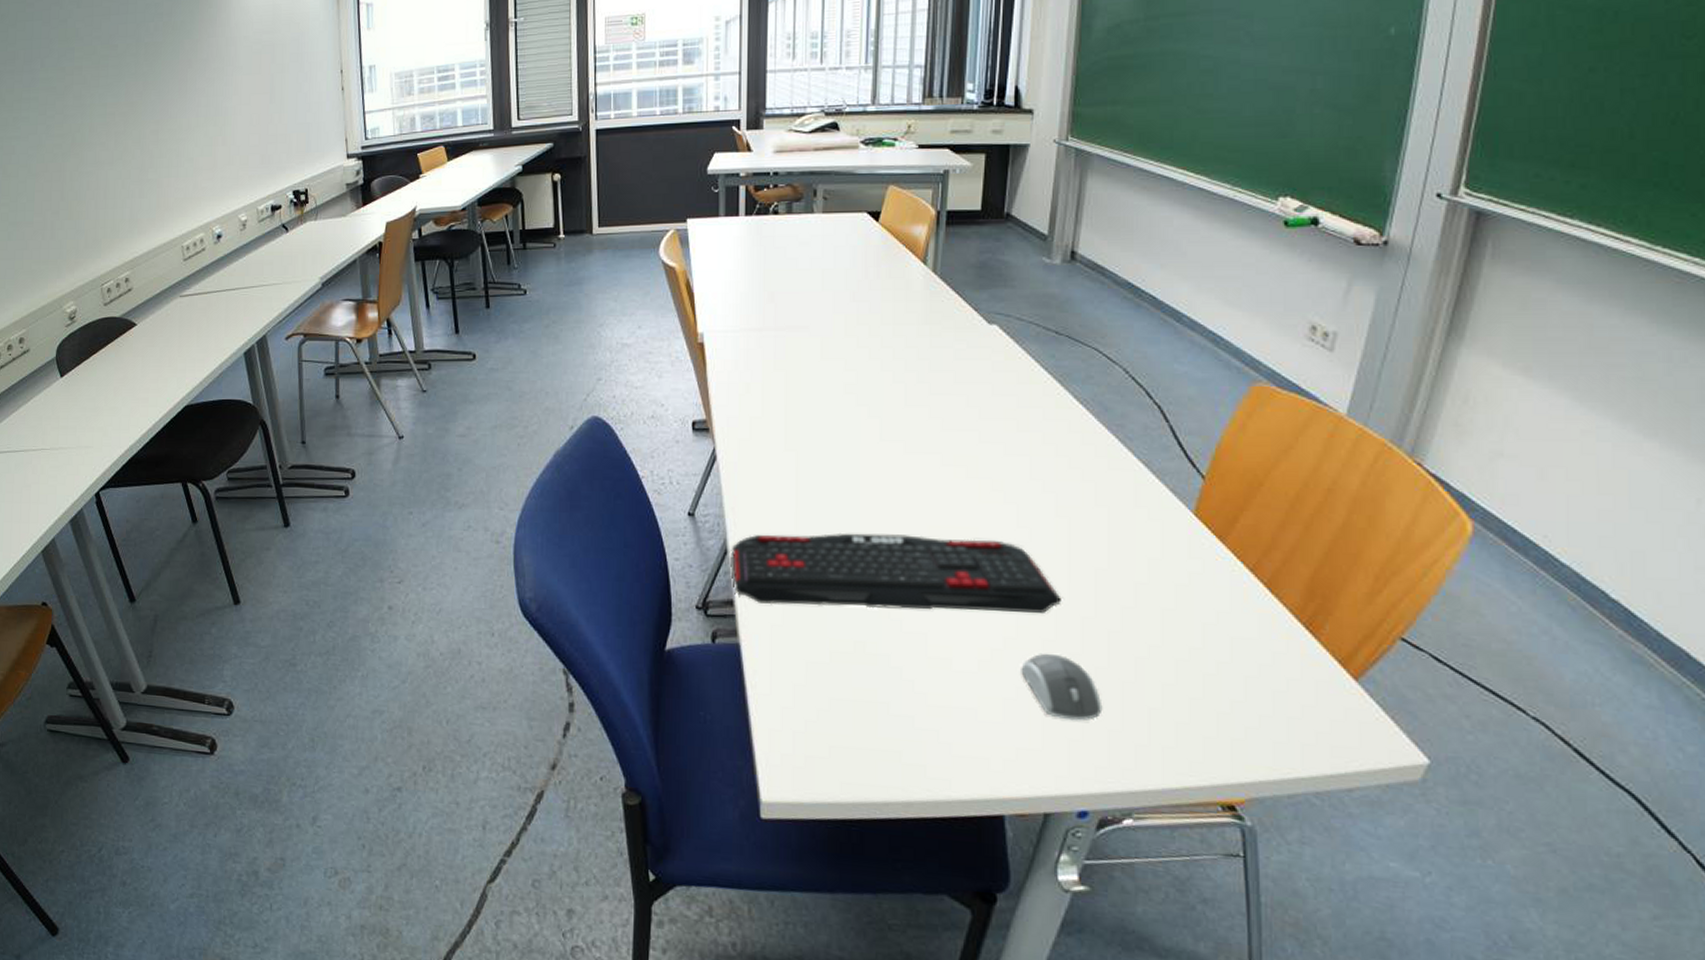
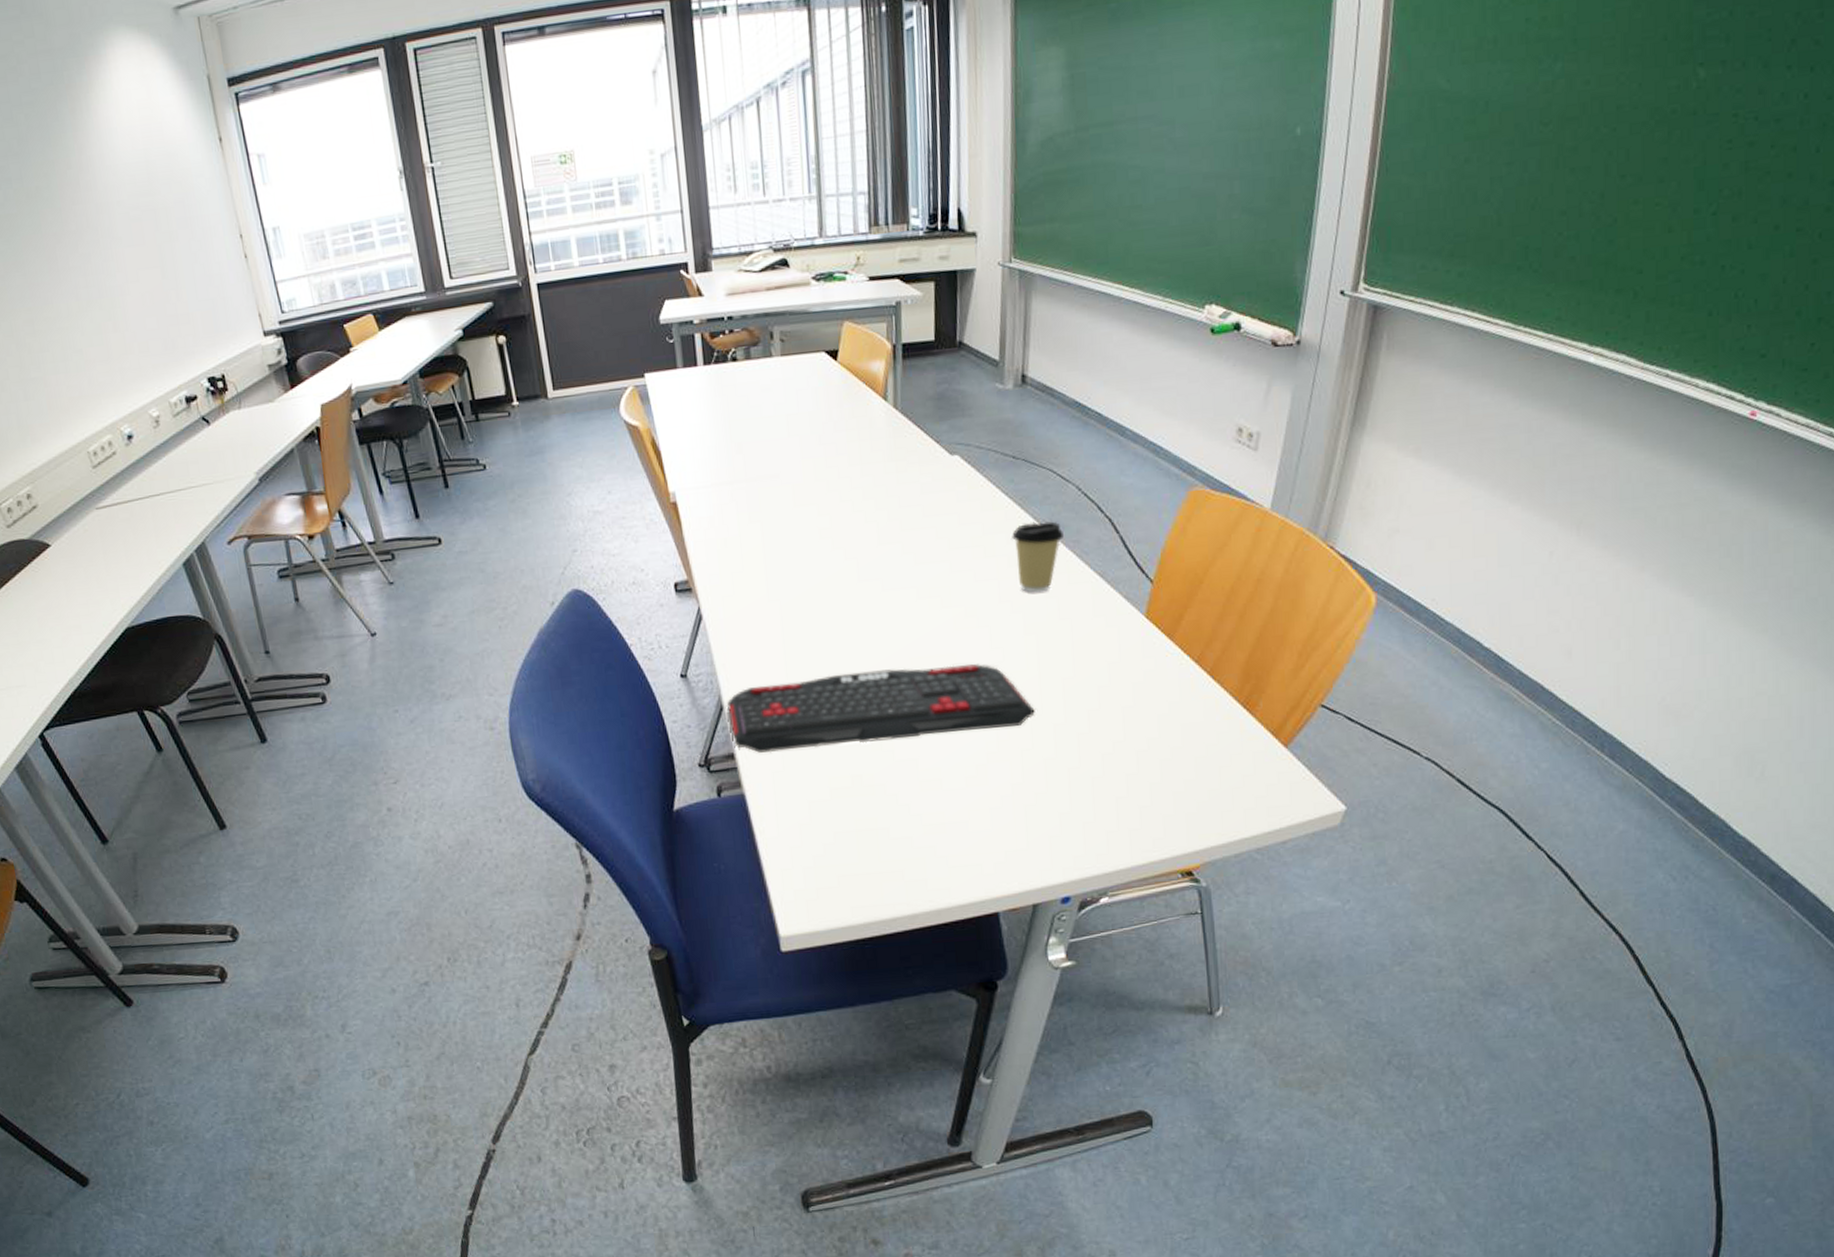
computer mouse: present [1021,653,1103,721] -> none [1003,761,1077,819]
coffee cup: none [1049,401,1107,474] -> present [1012,521,1065,593]

